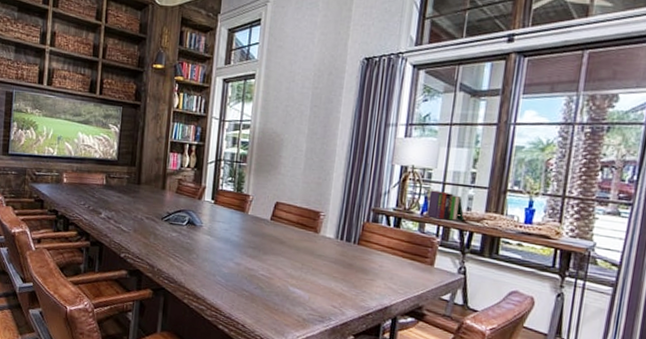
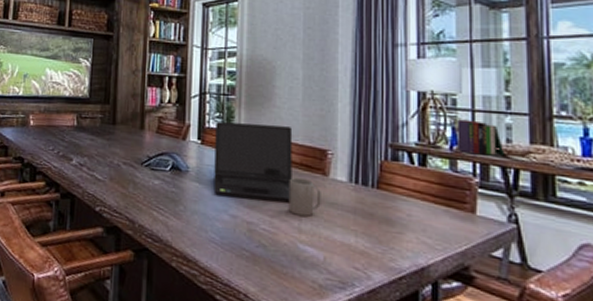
laptop: none [222,185,293,254] -> present [214,122,293,203]
mug: none [283,233,312,265] -> present [288,177,321,217]

